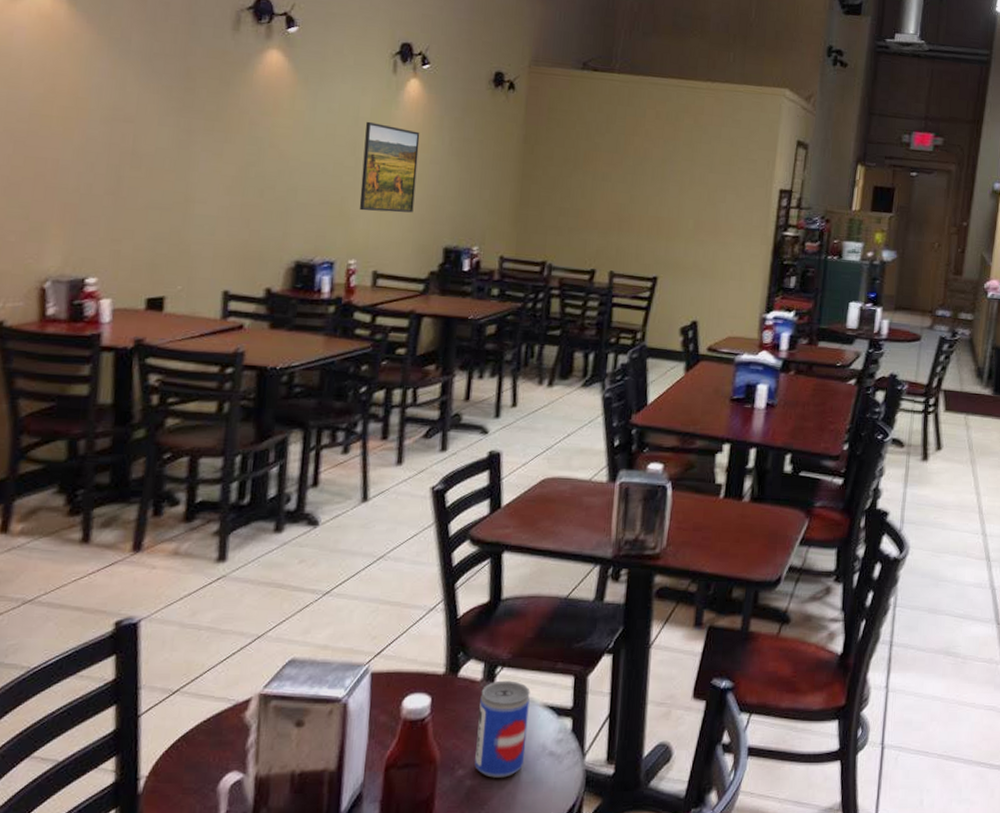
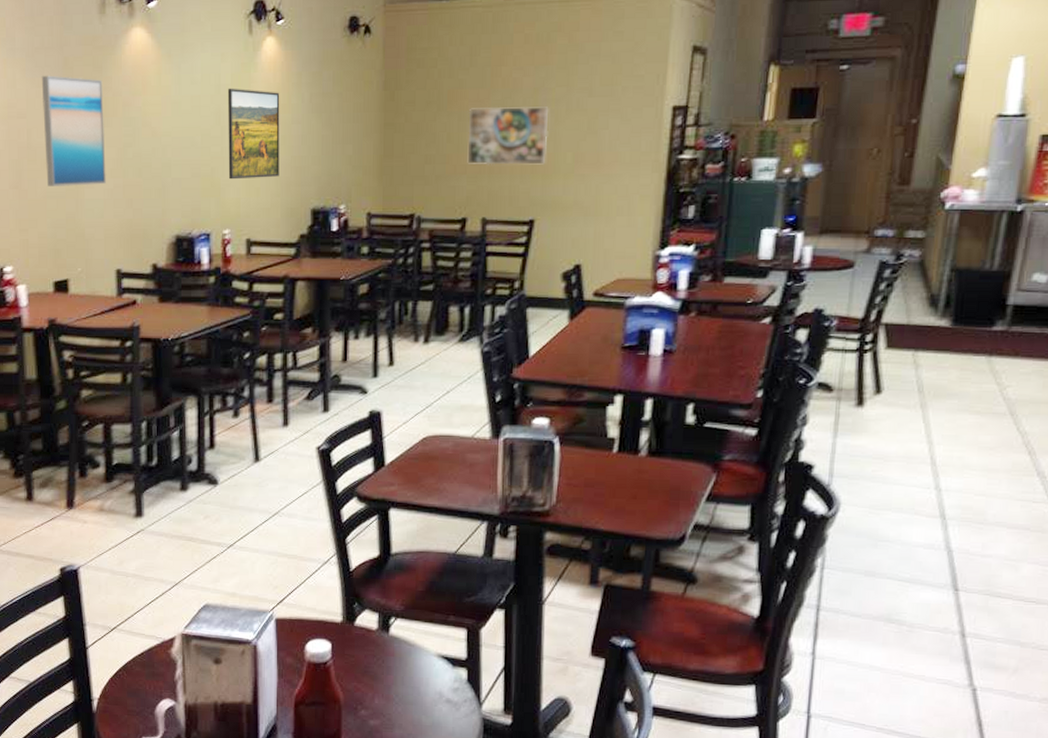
wall art: none [151,82,229,202] -> present [41,75,106,186]
beer can: present [475,680,530,778] -> none [376,630,424,720]
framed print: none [599,169,675,228] -> present [467,107,549,165]

